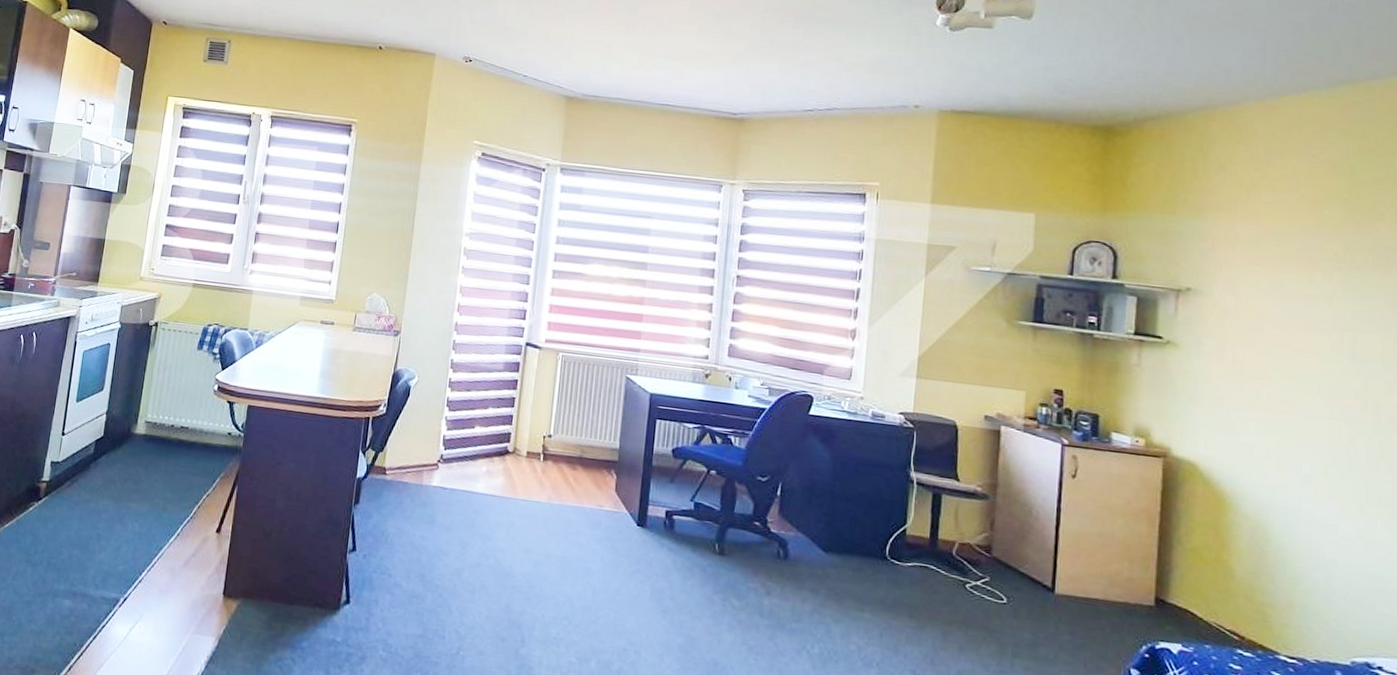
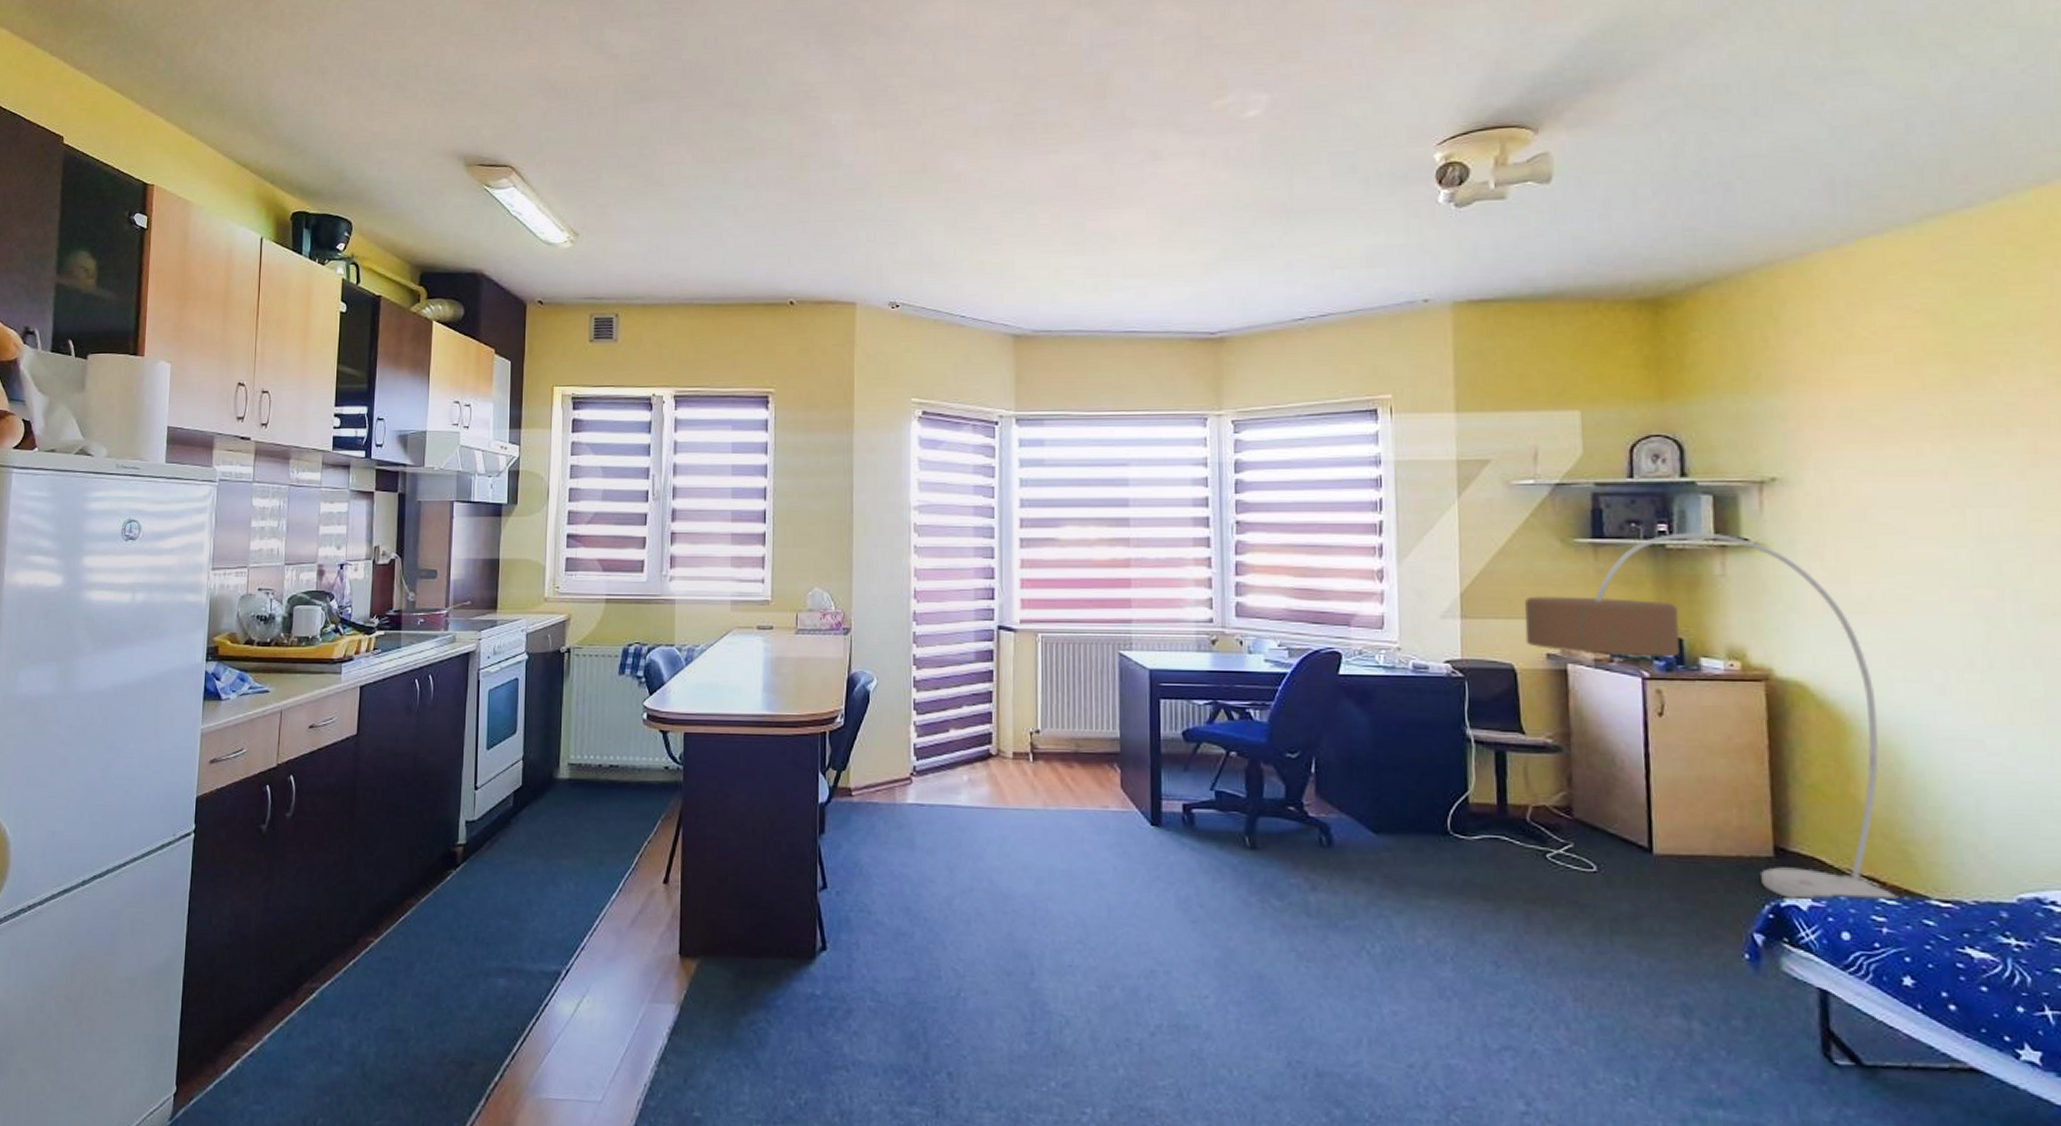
floor lamp: none [968,325,1254,652] -> present [1525,532,1899,902]

